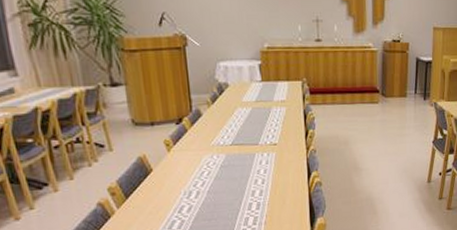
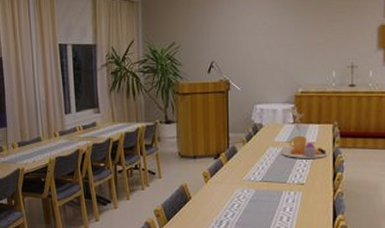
tea set: none [251,63,299,118] -> present [282,107,328,158]

